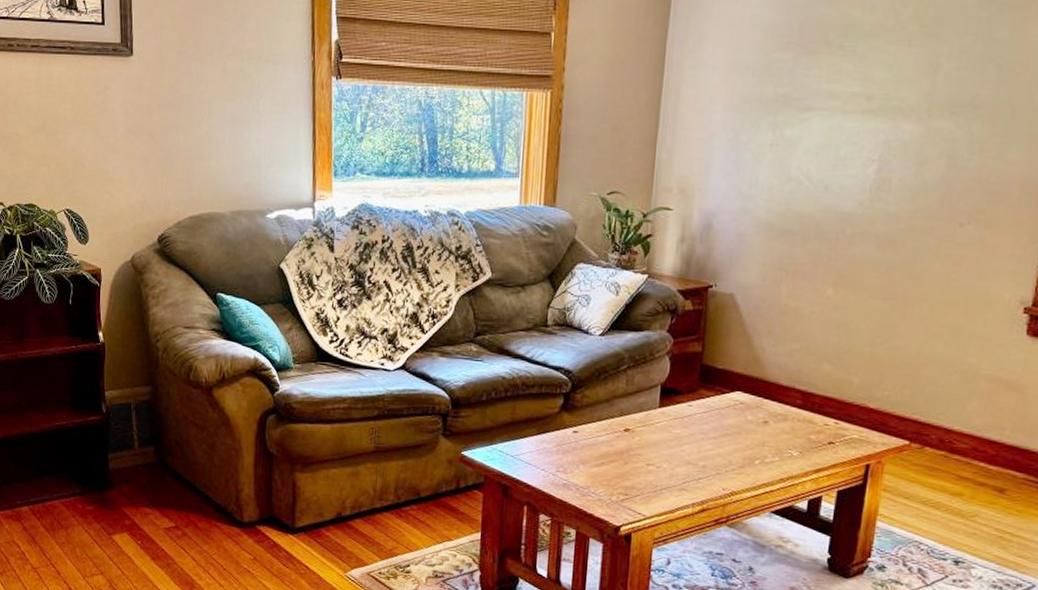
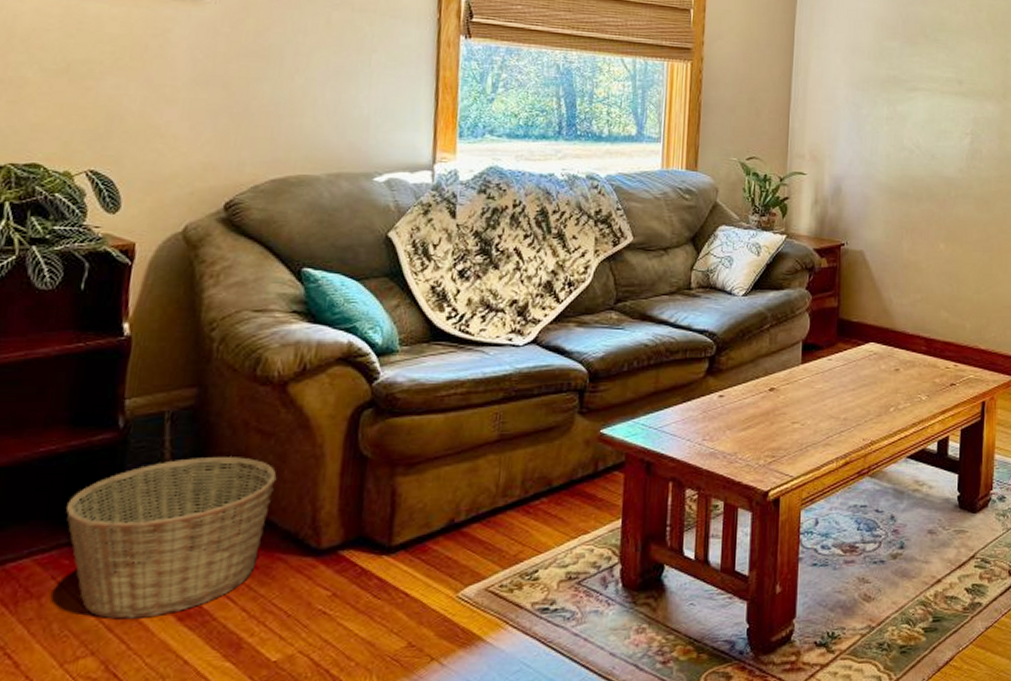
basket: none [77,440,209,555] -> present [66,457,277,620]

